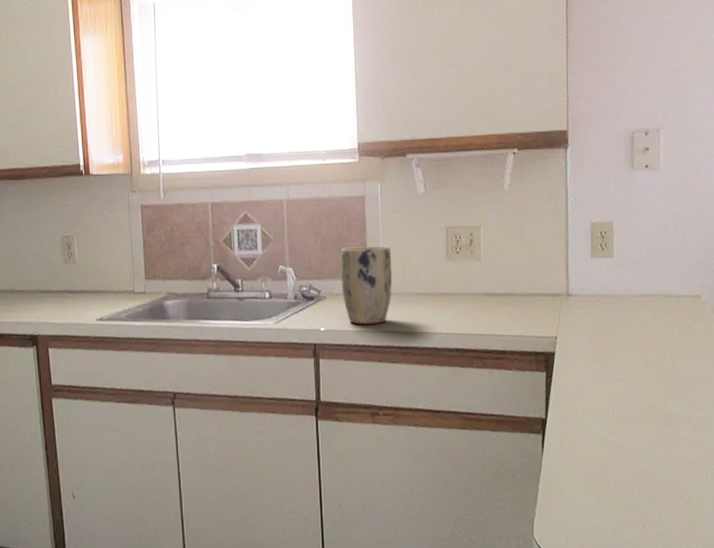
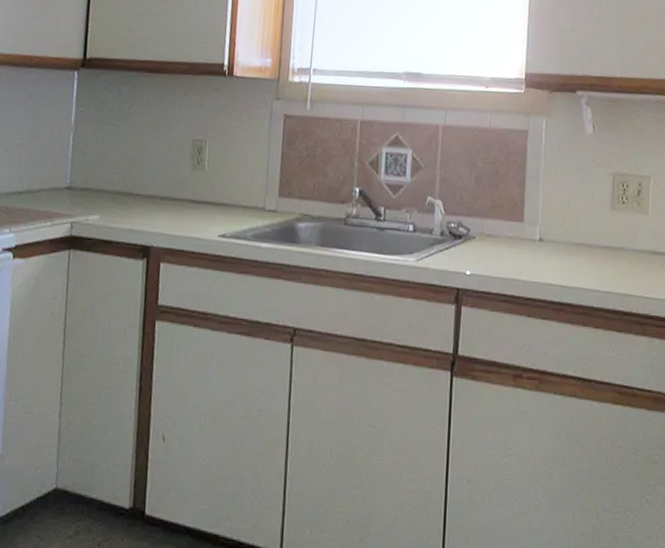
plant pot: present [340,246,393,325] -> none [493,184,552,273]

